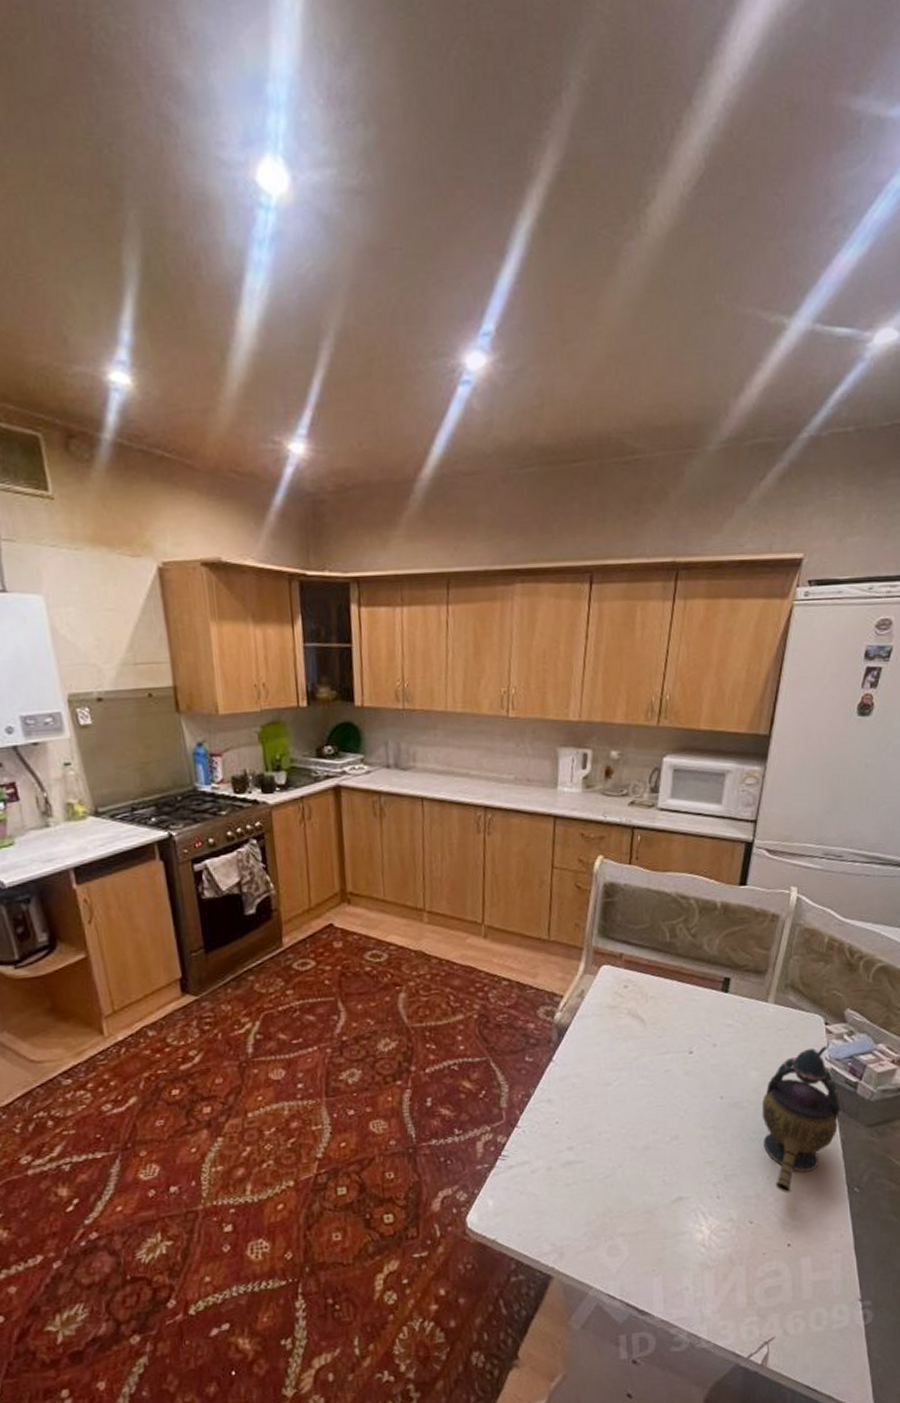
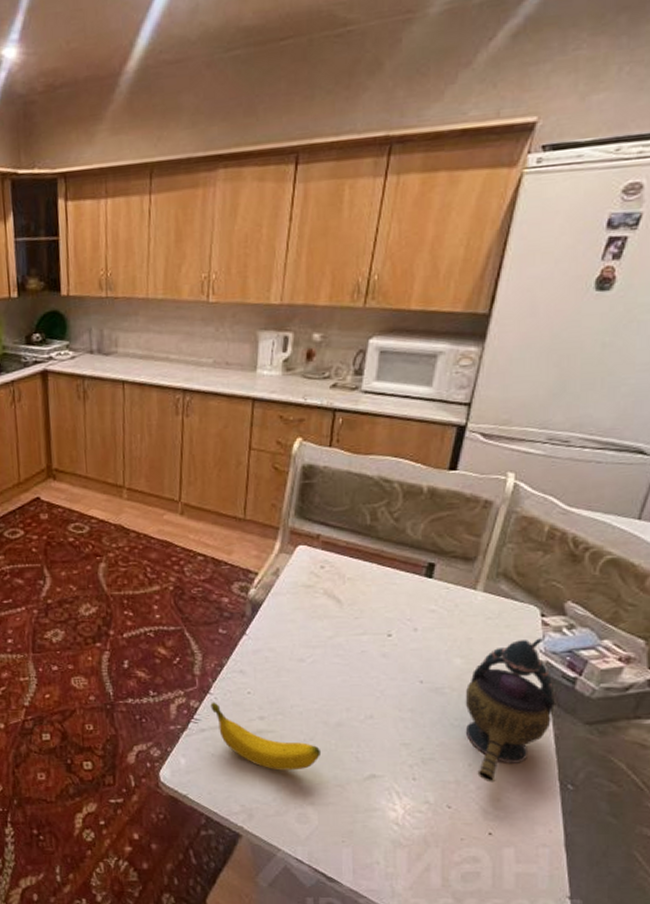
banana: none [518,1135,630,1203] -> present [210,702,322,771]

